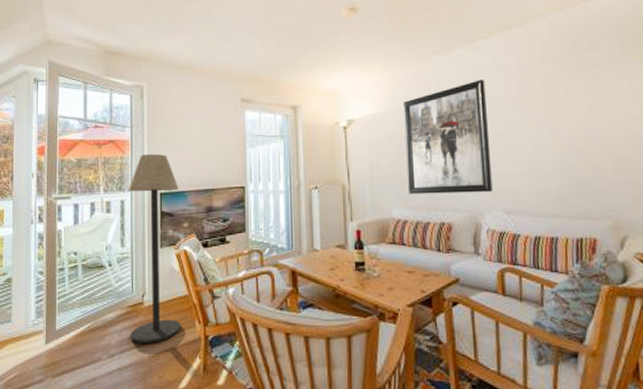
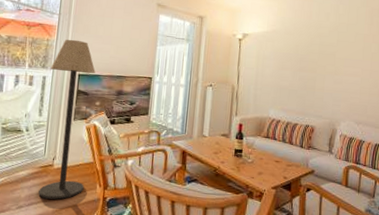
wall art: present [403,79,493,194] -> none [284,15,354,106]

